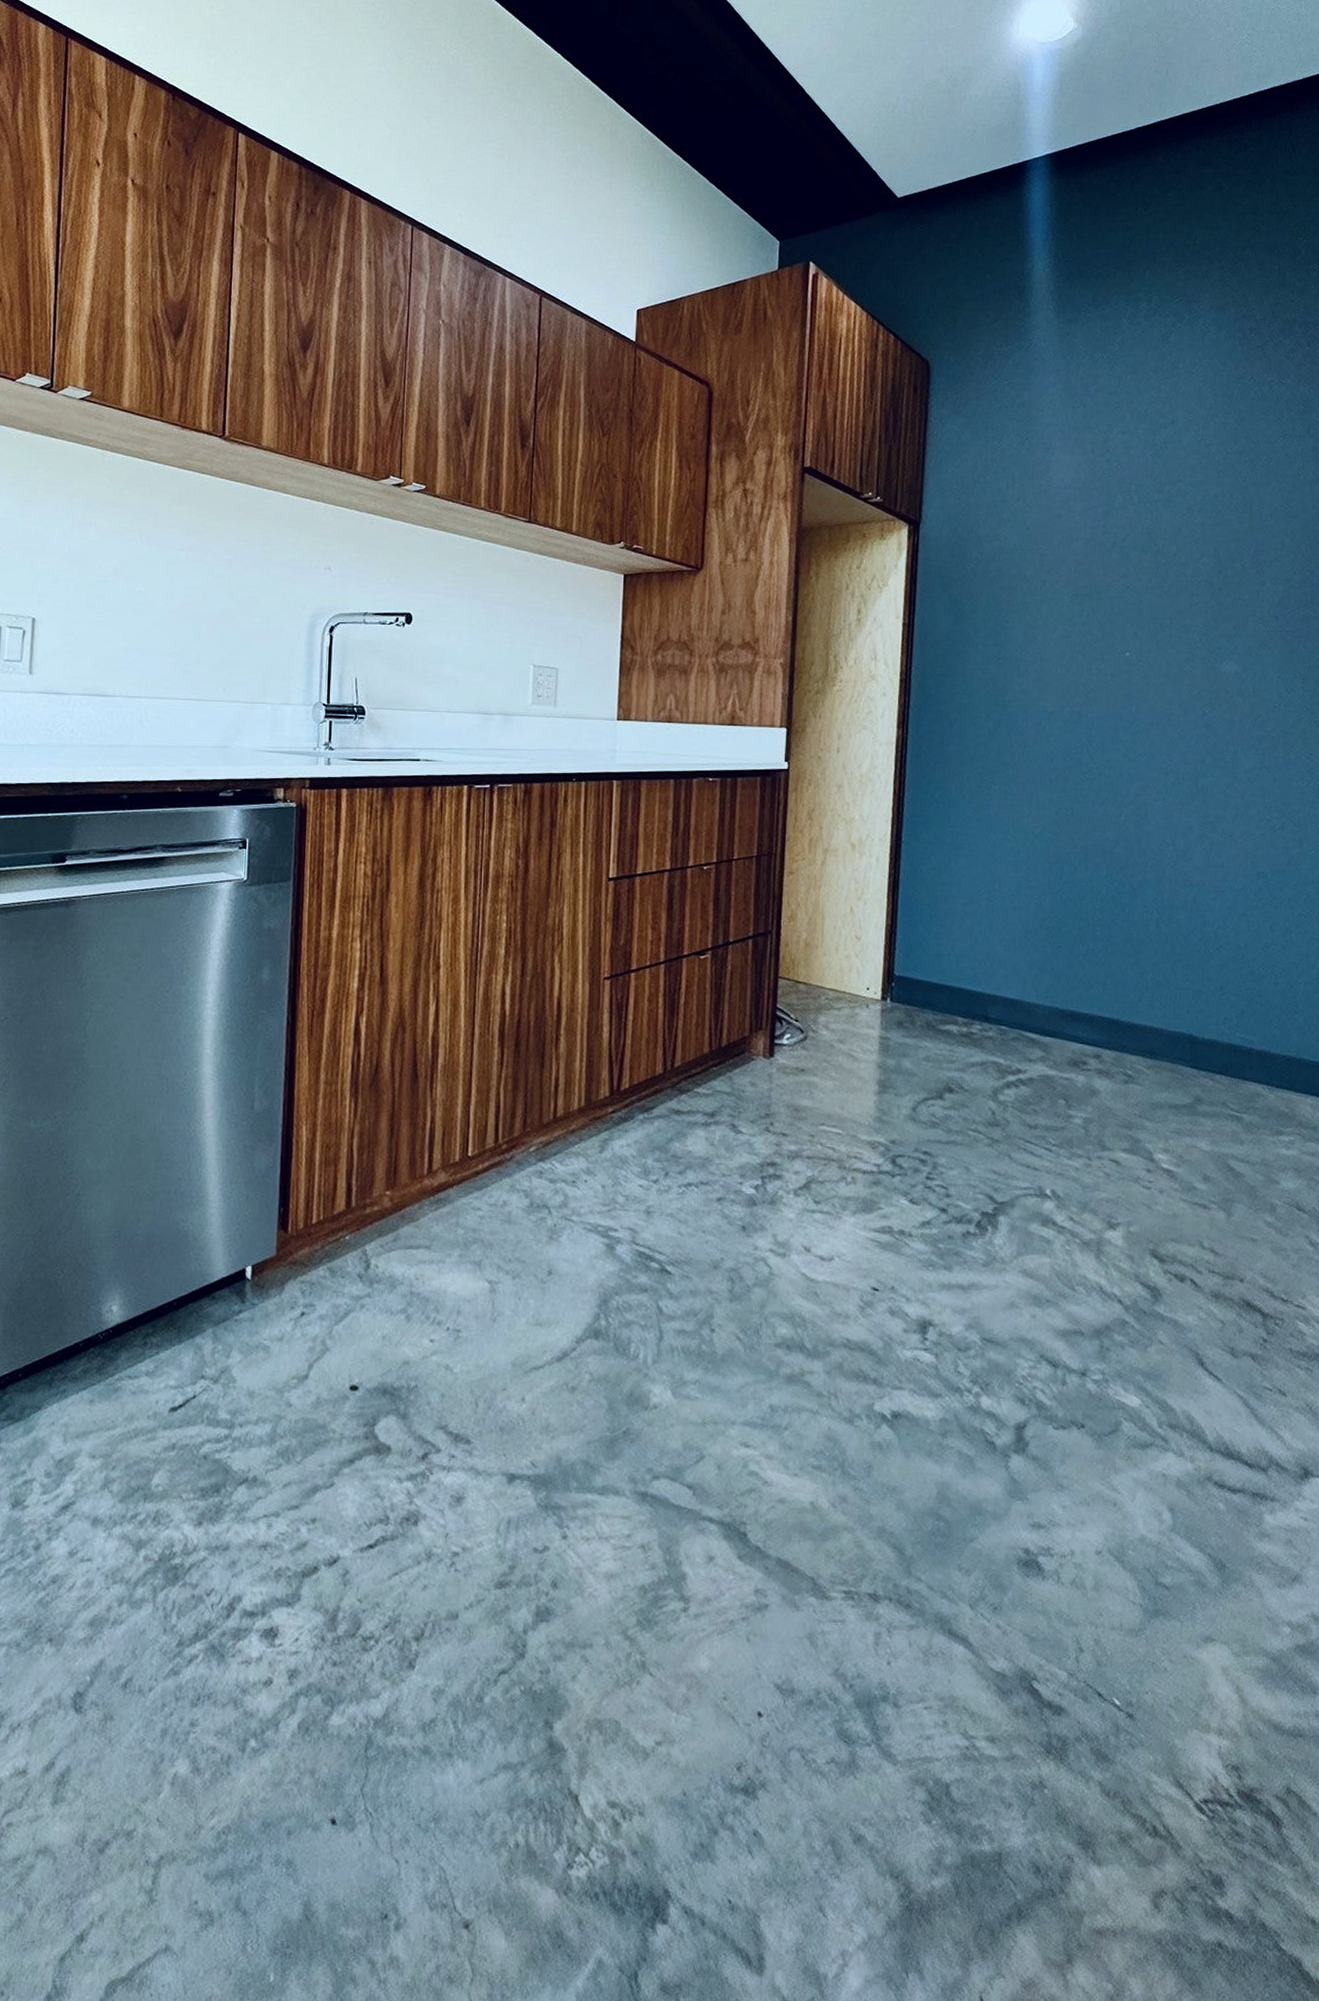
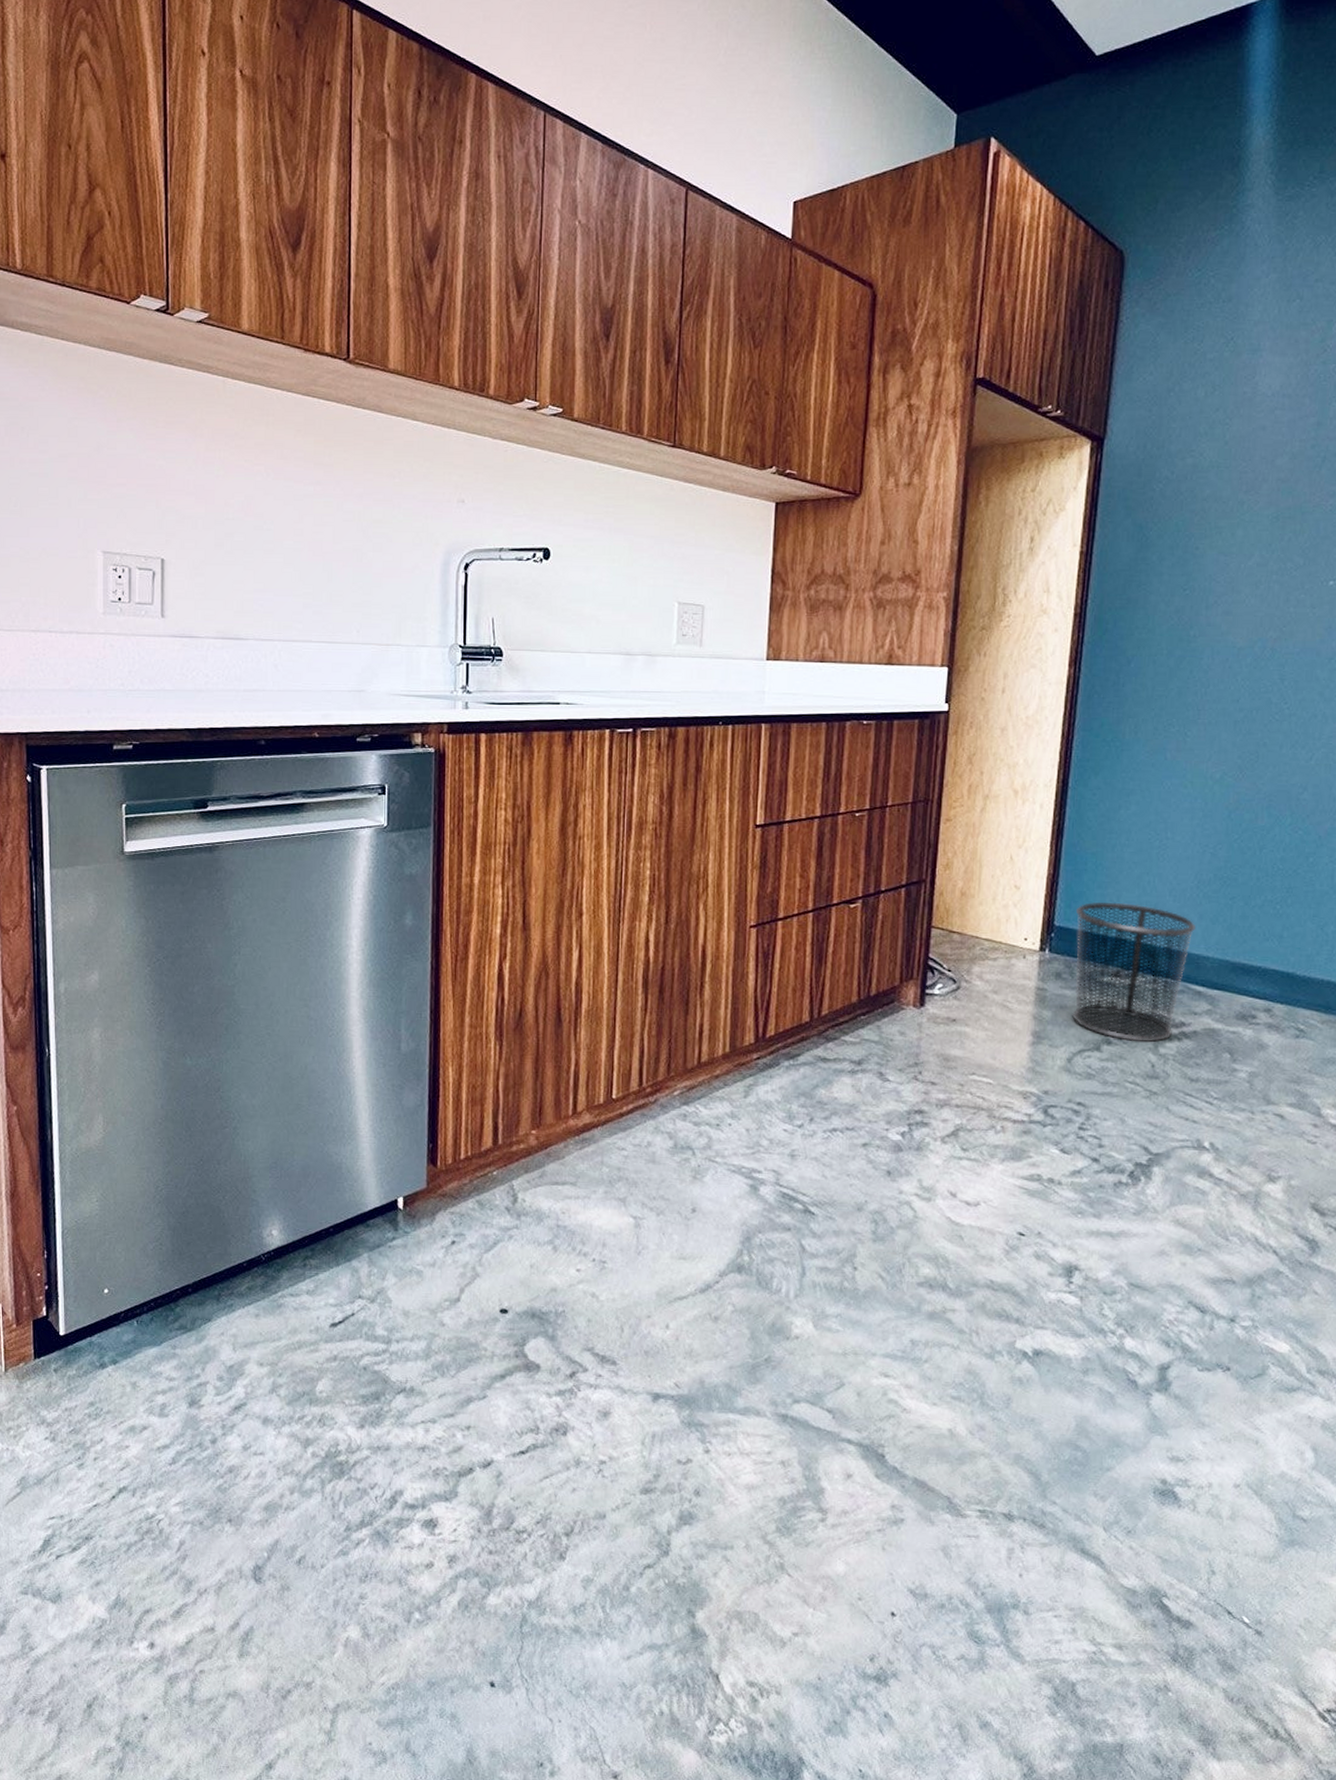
waste bin: none [914,952,1026,1090] -> present [1072,902,1195,1042]

